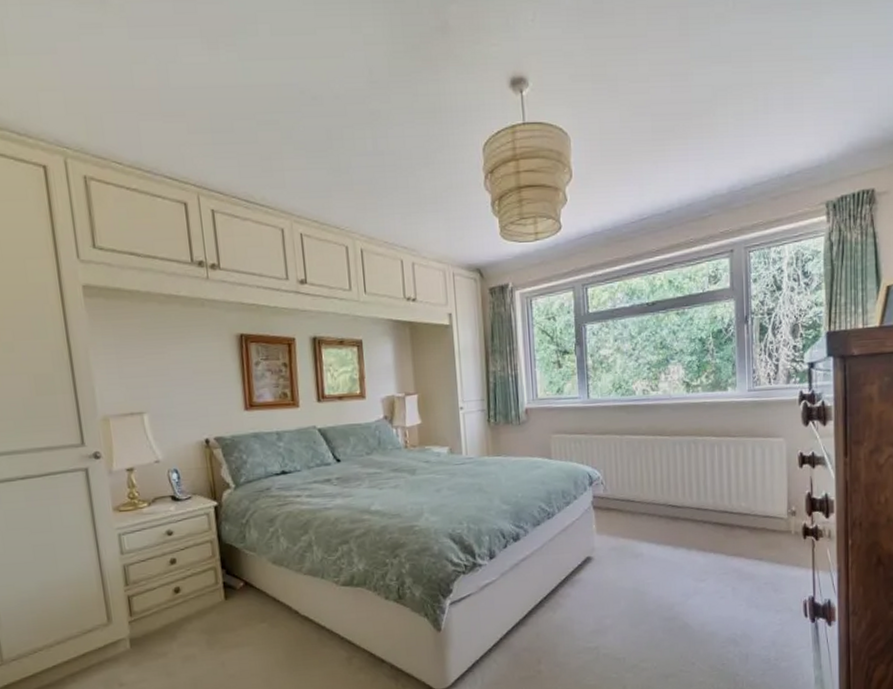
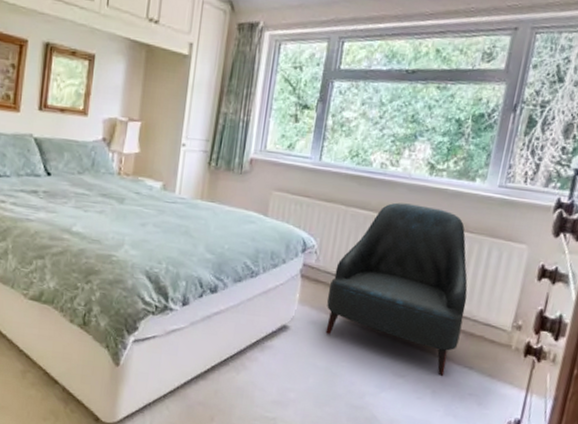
armchair: none [620,421,745,572] -> present [325,202,468,376]

